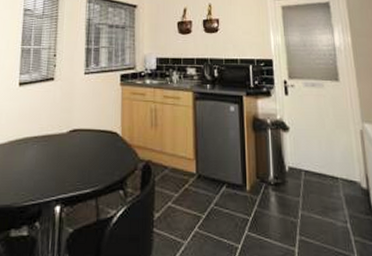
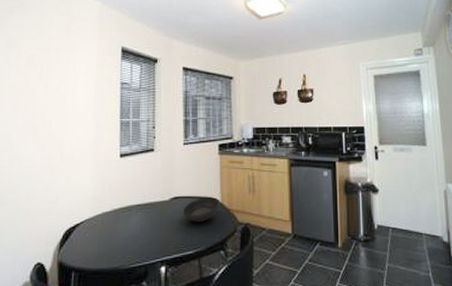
bowl: none [80,131,120,157] -> present [182,197,220,222]

